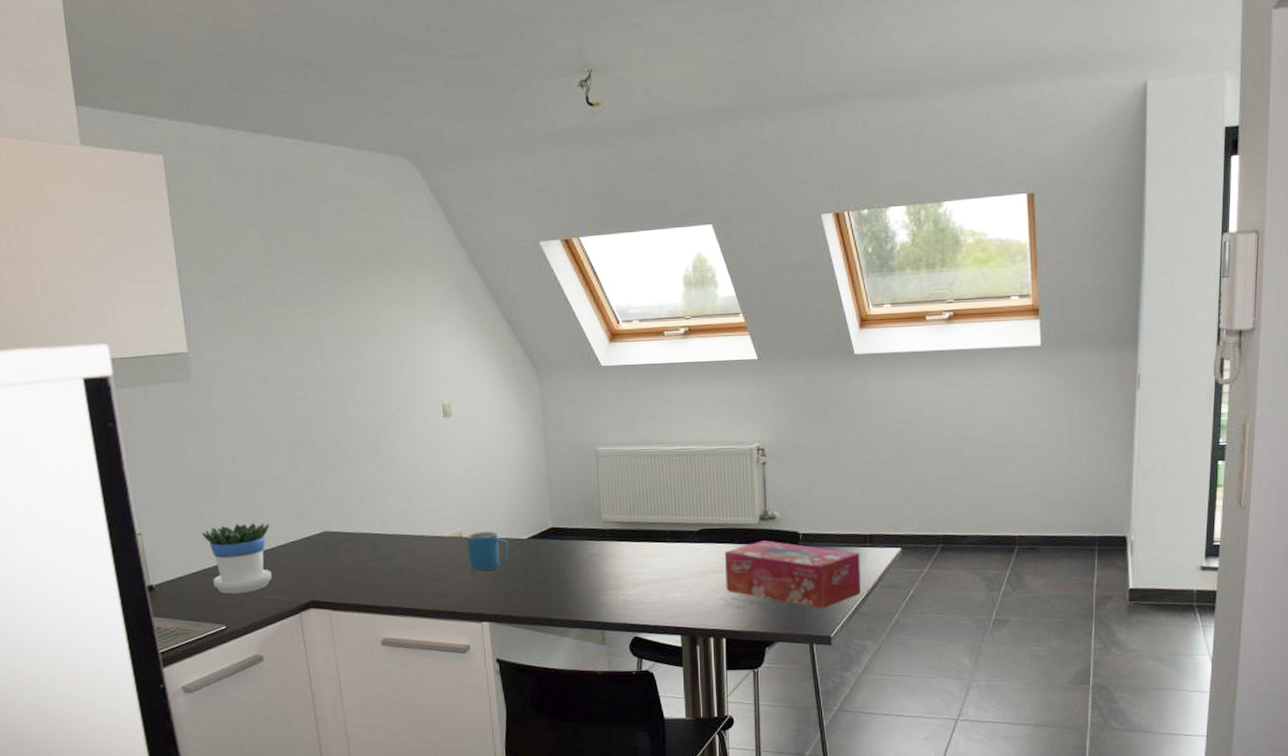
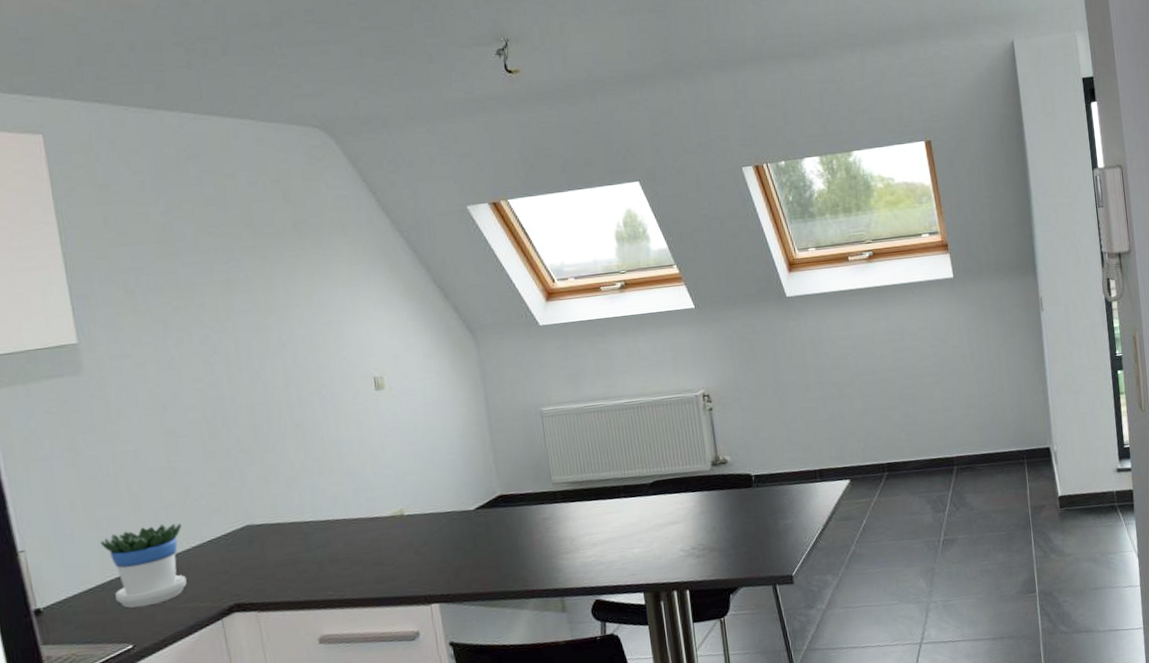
mug: present [466,530,509,571] -> none [408,505,456,550]
tissue box: present [724,541,861,609] -> none [679,485,816,549]

